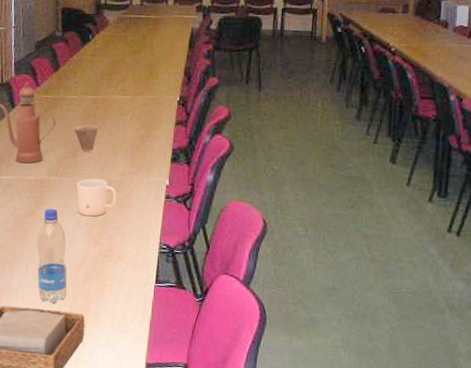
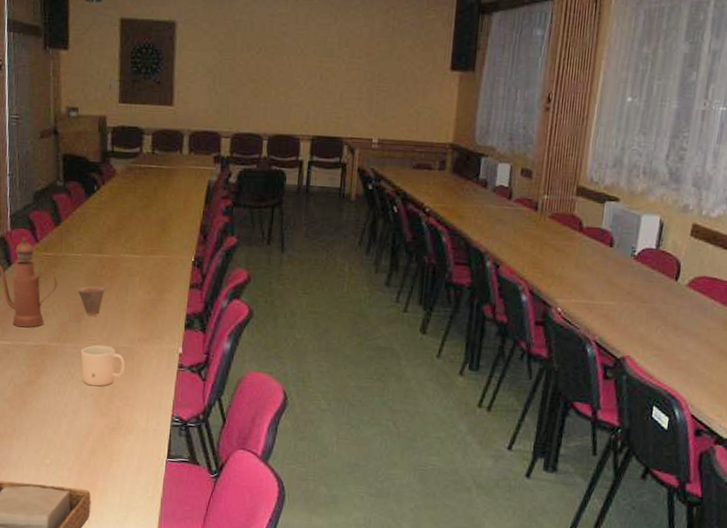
bottle: present [37,208,67,304] -> none [38,377,72,479]

